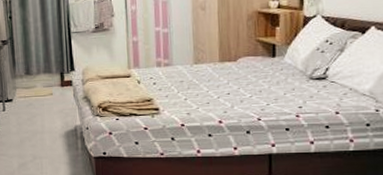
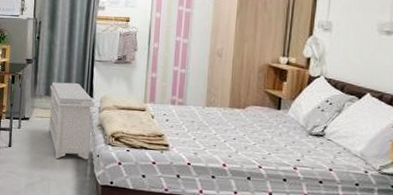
bench: none [29,58,78,136] -> present [48,82,95,160]

